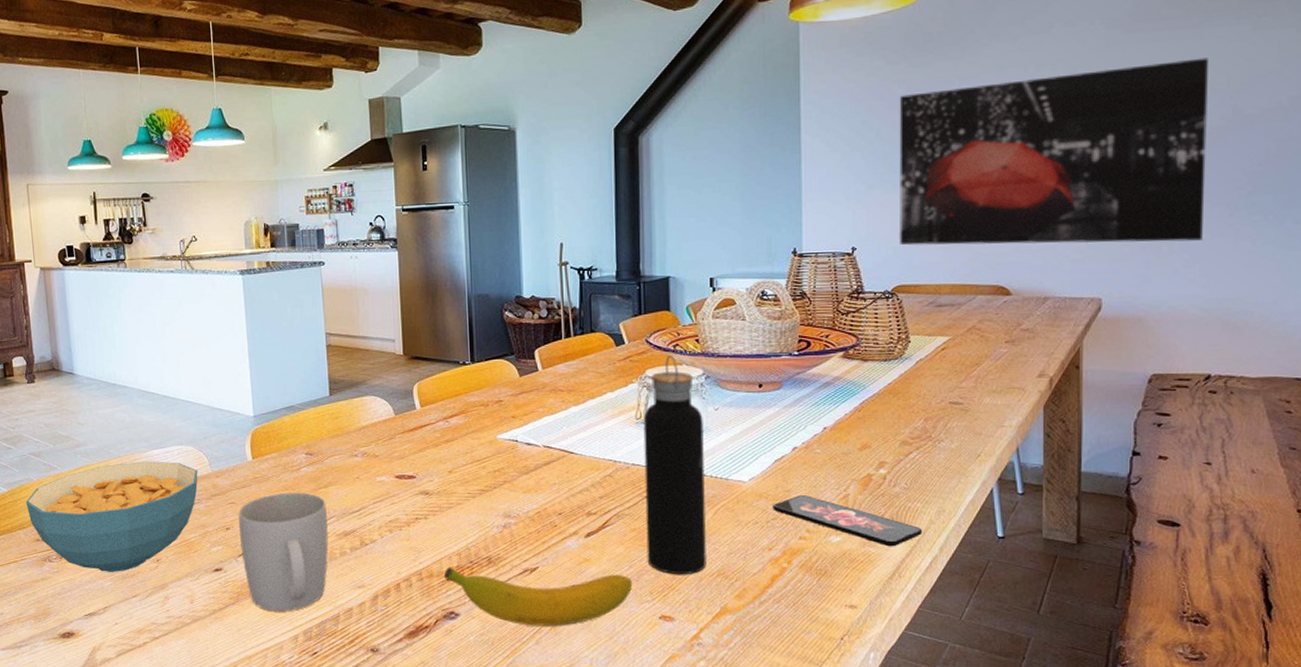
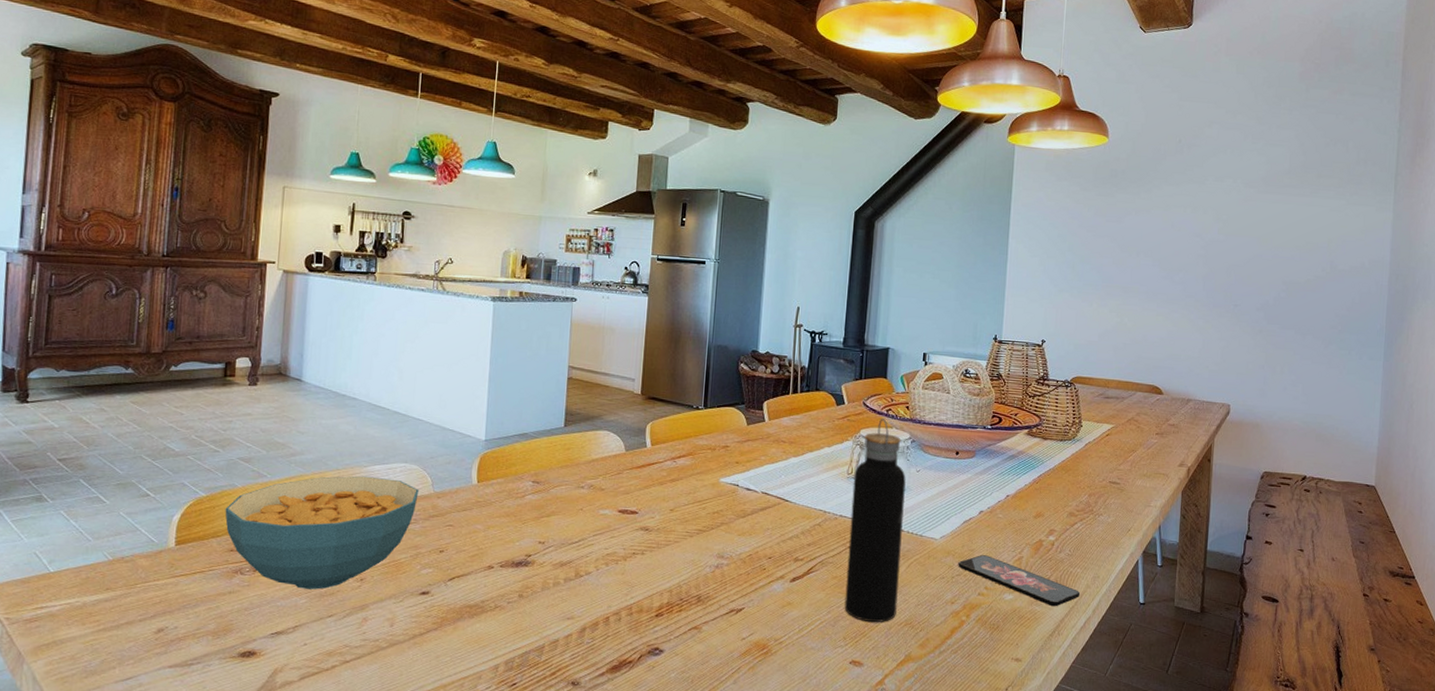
mug: present [238,492,329,611] -> none [452,518,546,640]
banana: present [443,567,633,626] -> none [653,603,829,667]
wall art: present [899,57,1208,246] -> none [1080,217,1315,365]

